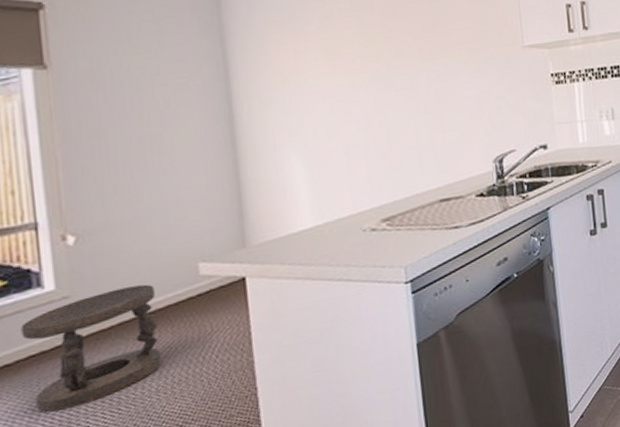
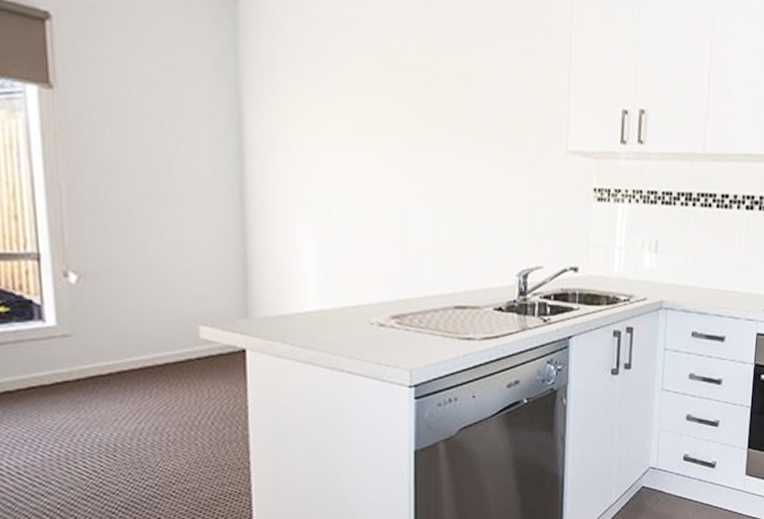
stool: present [20,284,161,413] -> none [22,337,157,446]

